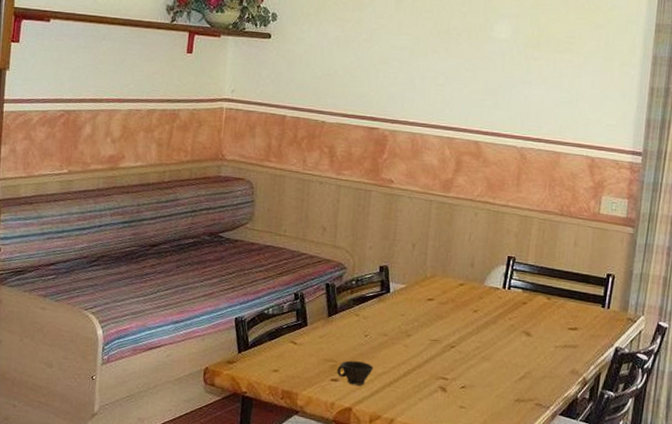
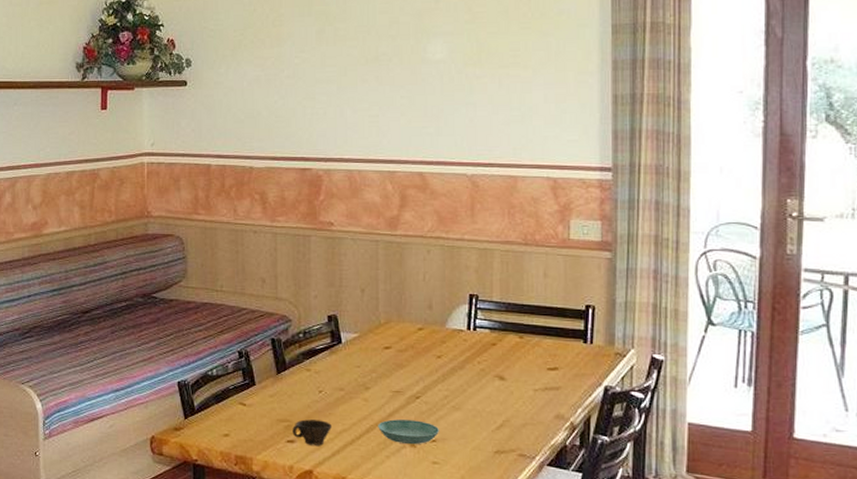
saucer: none [415,365,469,390] -> present [378,419,439,445]

